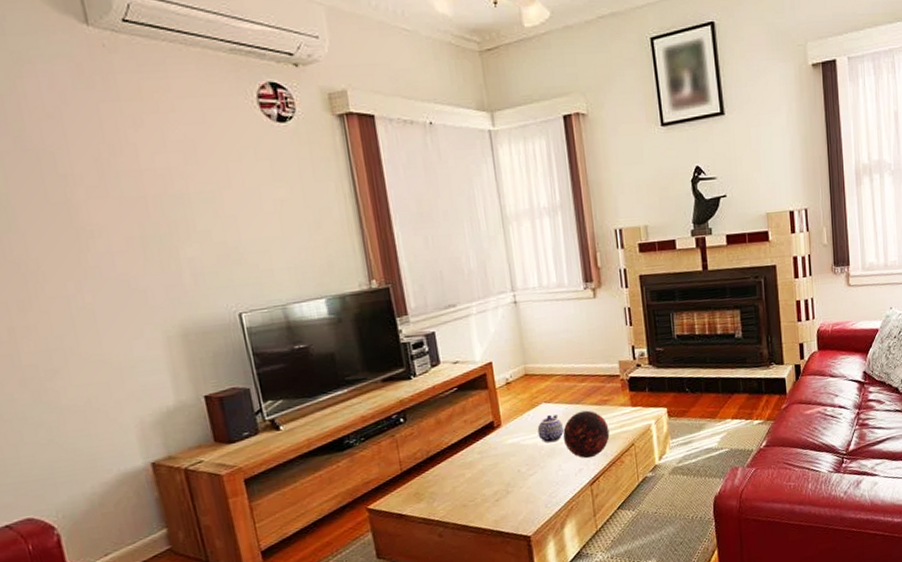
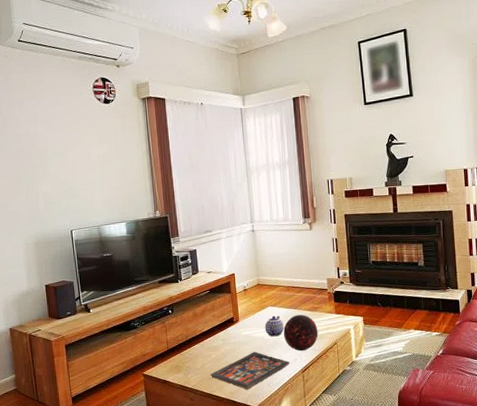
board game: none [464,464,574,515] -> present [210,352,290,389]

